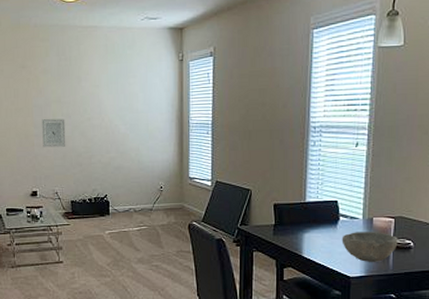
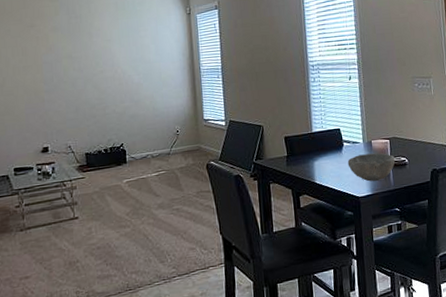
wall art: present [42,119,66,147] -> none [52,73,79,103]

